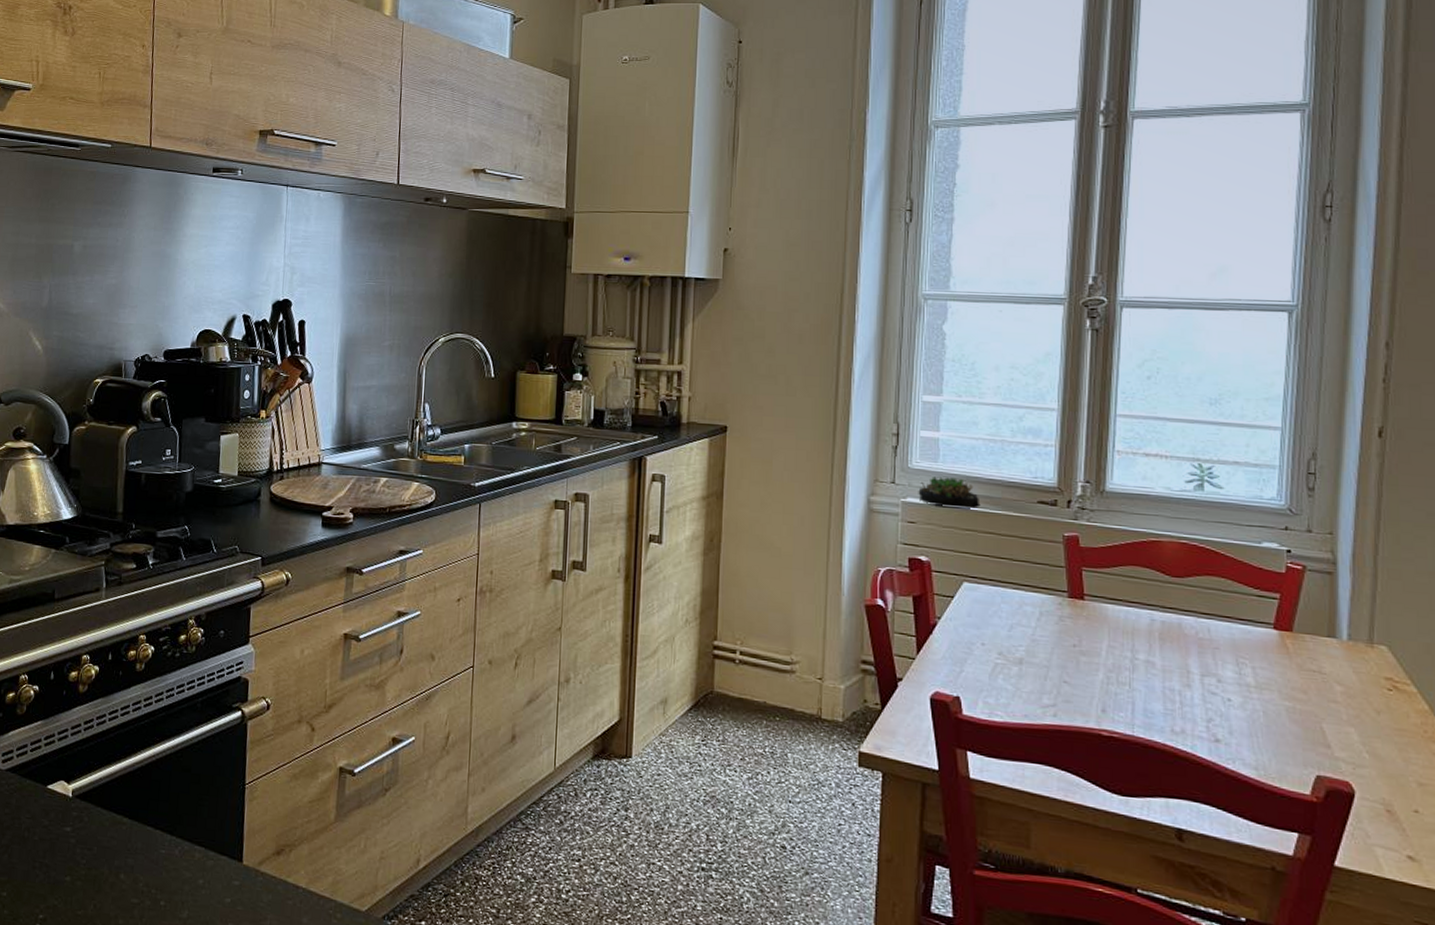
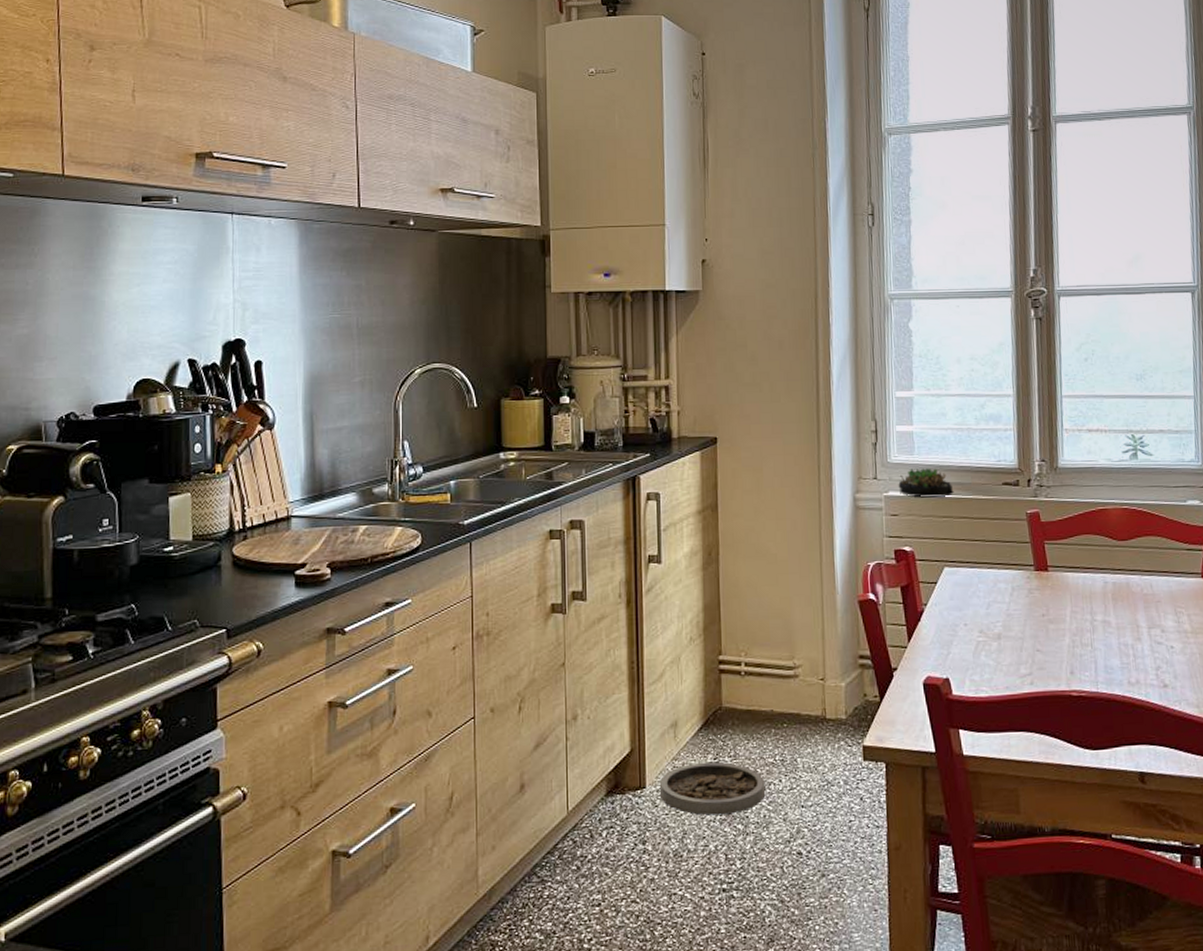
pet bowl: none [645,741,753,797] -> present [659,762,766,816]

